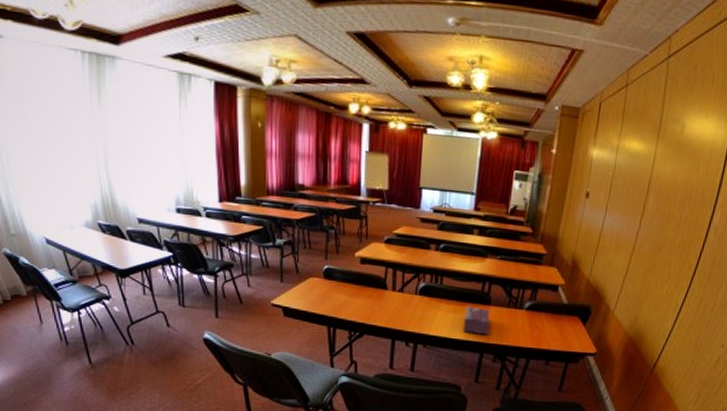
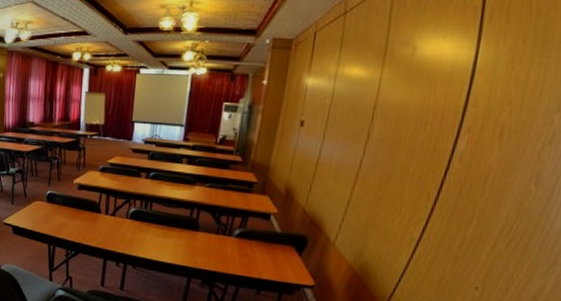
tissue box: present [462,306,490,335] -> none [170,231,198,260]

